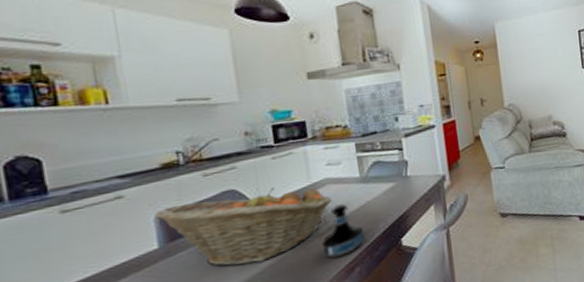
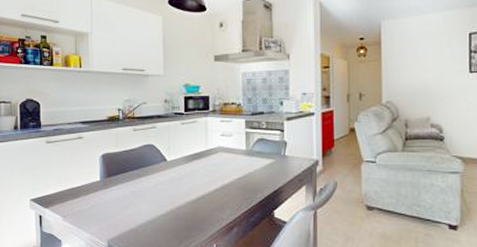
fruit basket: present [154,187,332,268] -> none [100,147,221,206]
tequila bottle: present [321,204,365,259] -> none [210,171,244,216]

